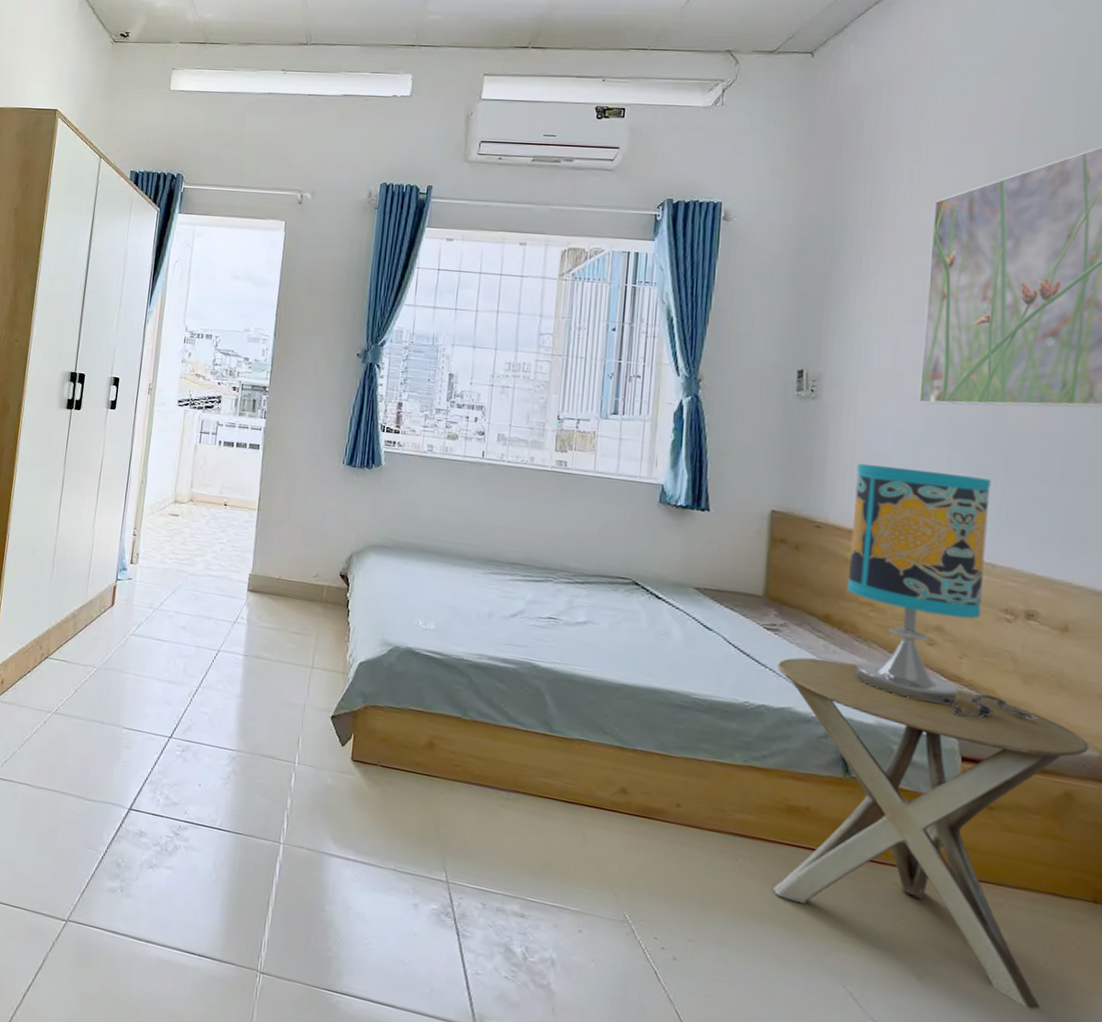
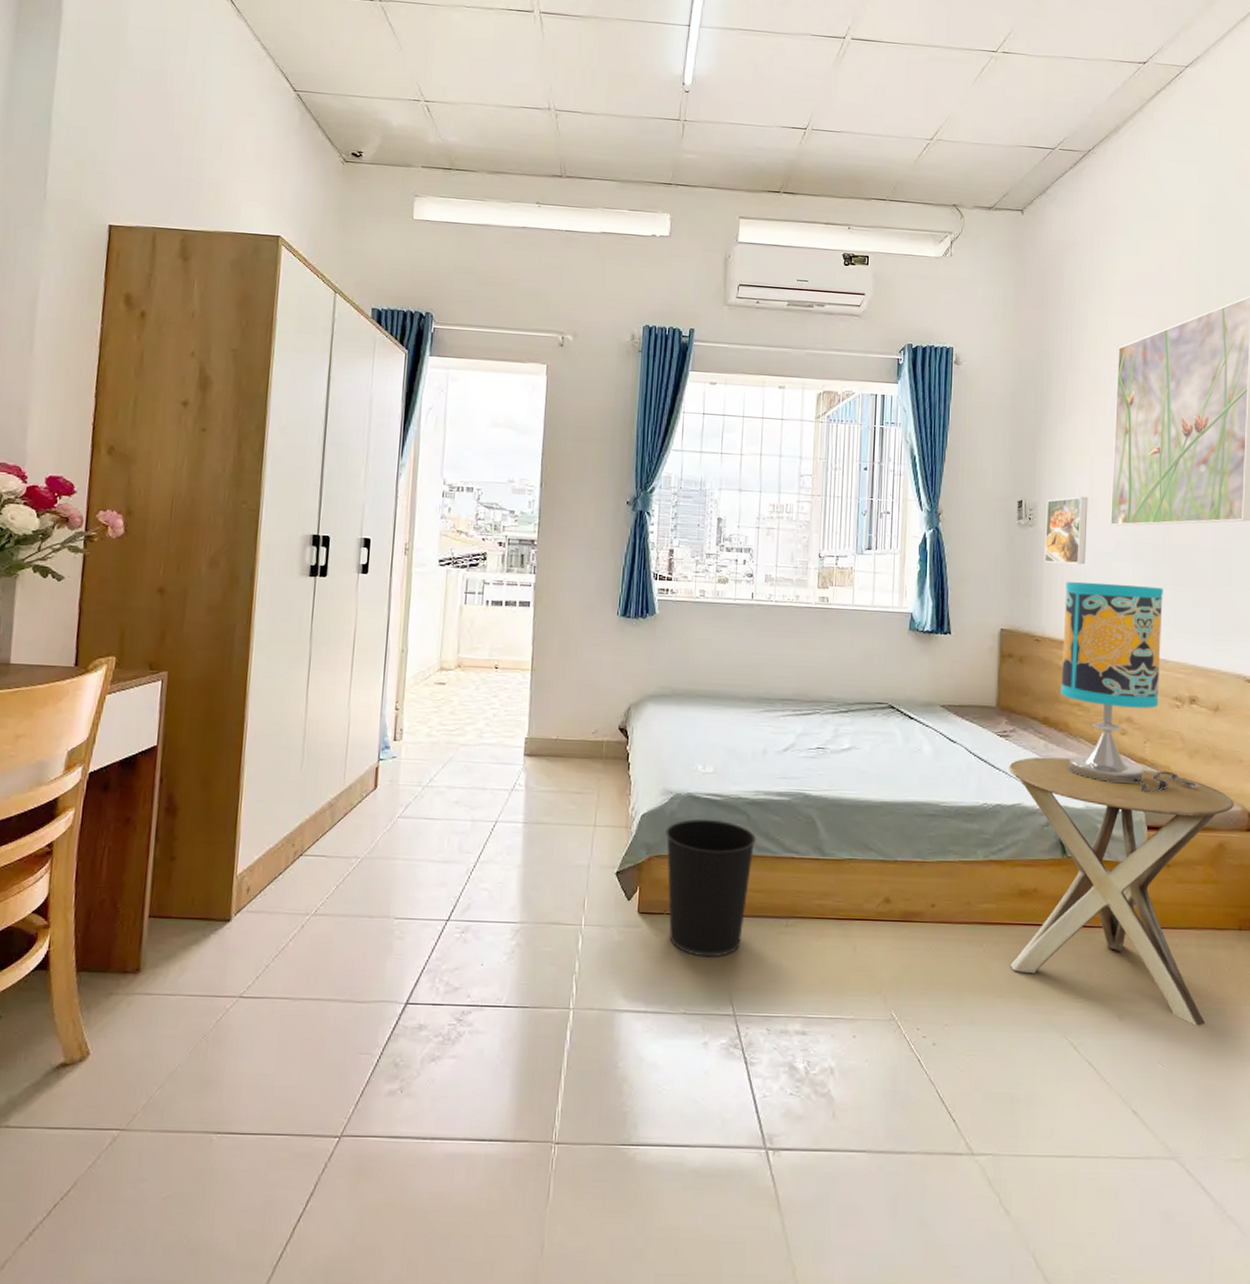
wastebasket: none [382,673,479,819] -> present [666,818,757,958]
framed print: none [830,368,890,446] -> present [1045,496,1088,565]

